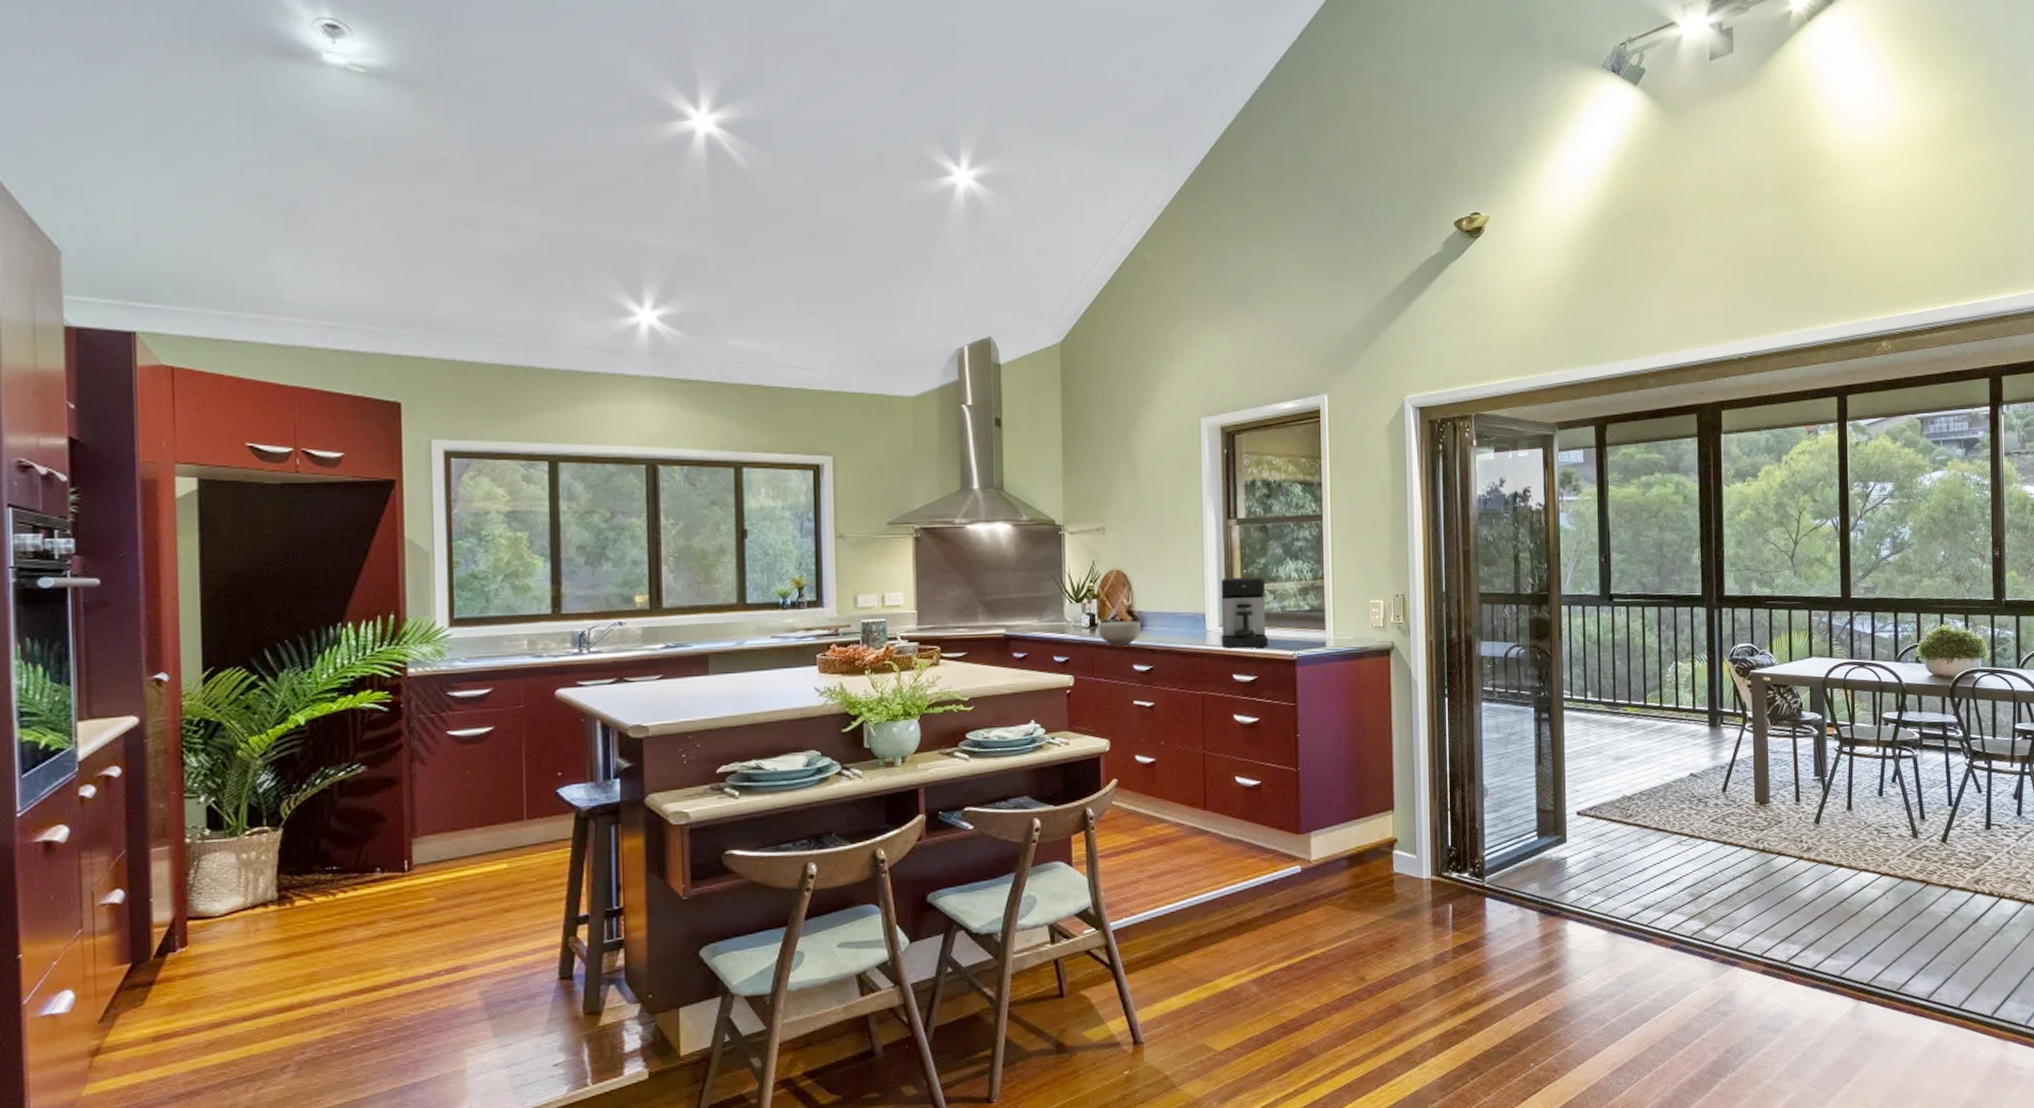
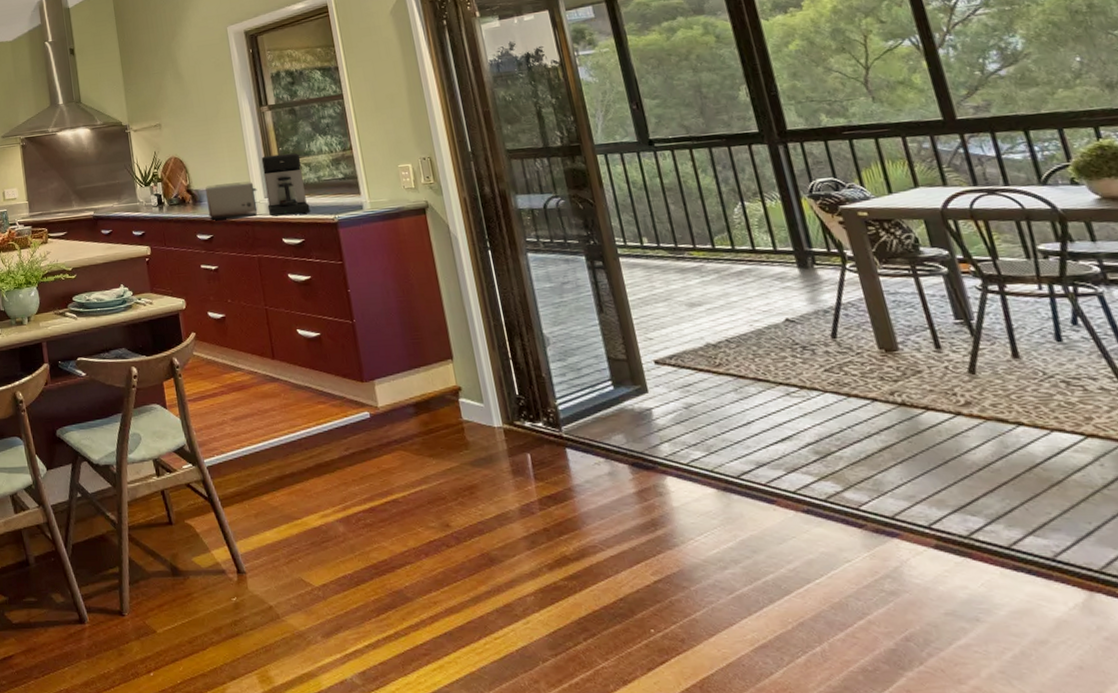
bowl: present [1099,620,1141,646] -> none [165,198,200,220]
toaster: none [1149,606,1211,650] -> present [205,181,258,221]

